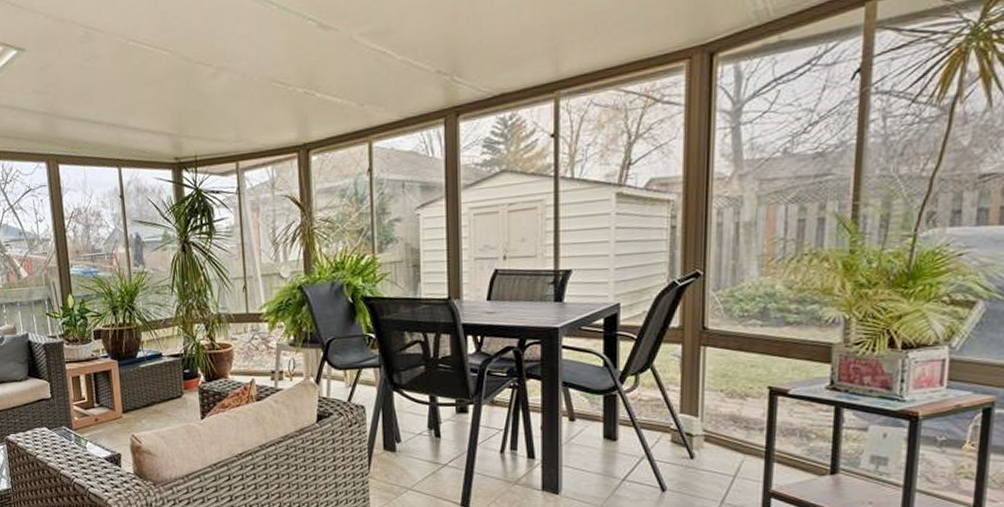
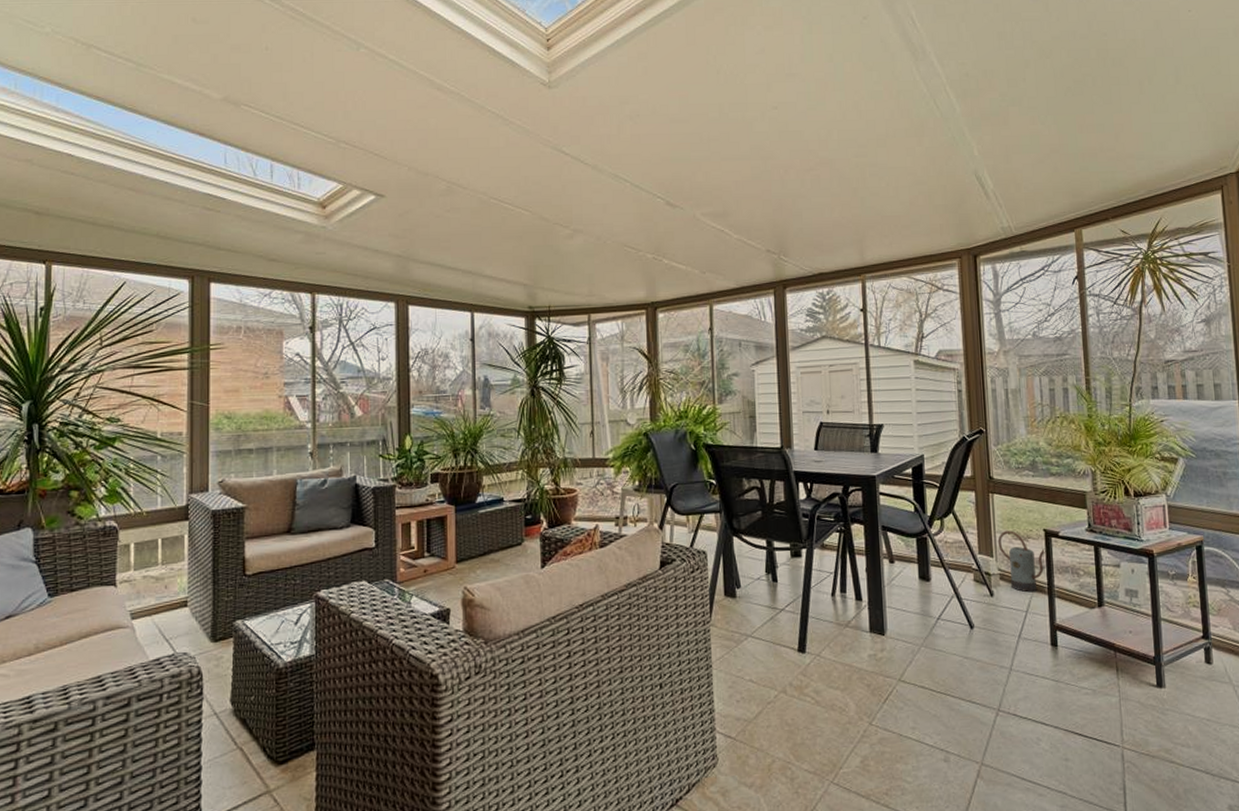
watering can: none [705,388,769,456] -> present [997,531,1046,593]

